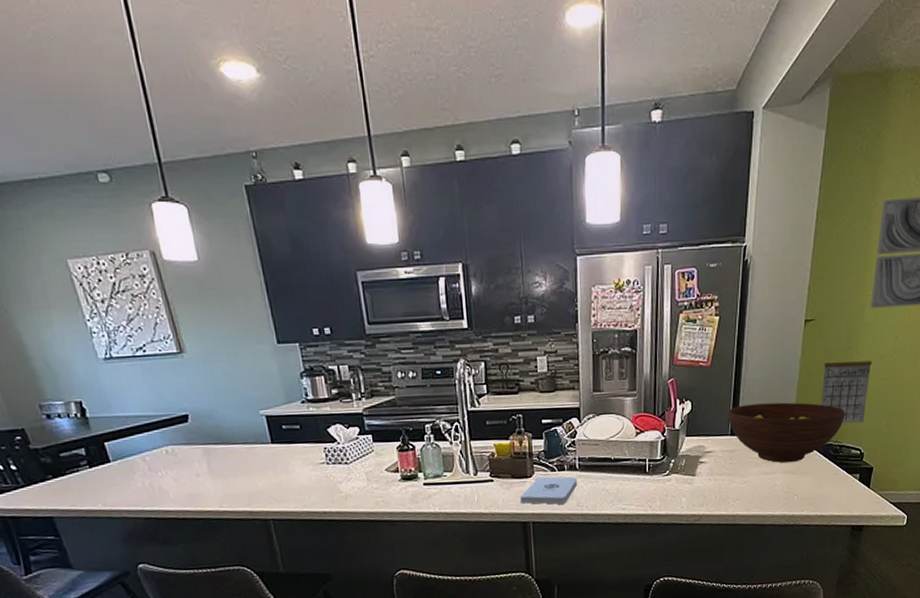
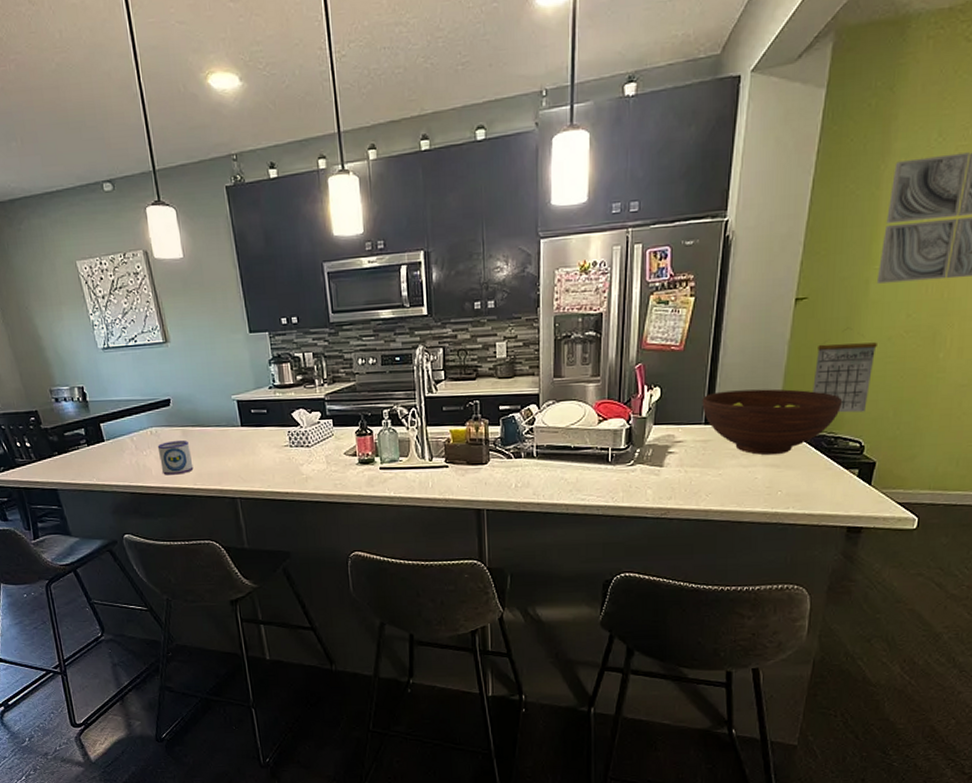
mug: none [175,459,218,498] -> present [157,441,194,475]
notepad: present [520,476,578,505] -> none [475,463,535,492]

